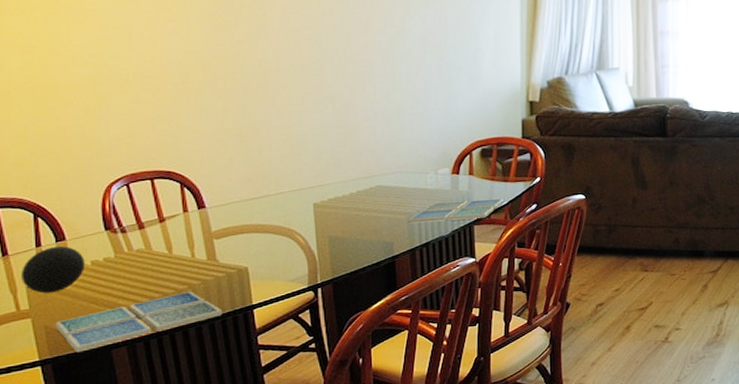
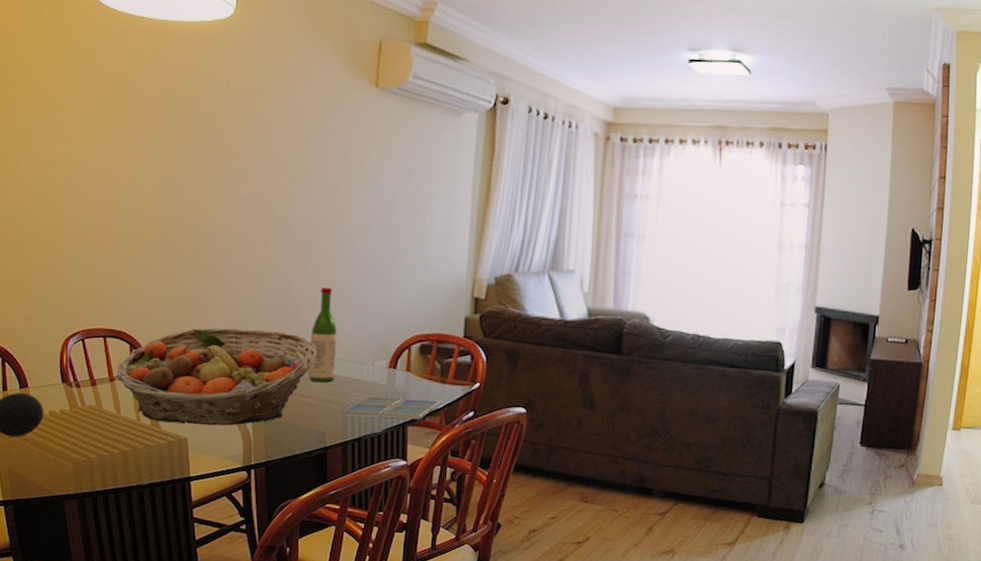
drink coaster: present [56,291,222,353] -> none [17,454,162,499]
fruit basket: none [165,152,380,256] -> present [115,327,317,426]
wine bottle: none [372,106,399,196] -> present [308,287,337,383]

